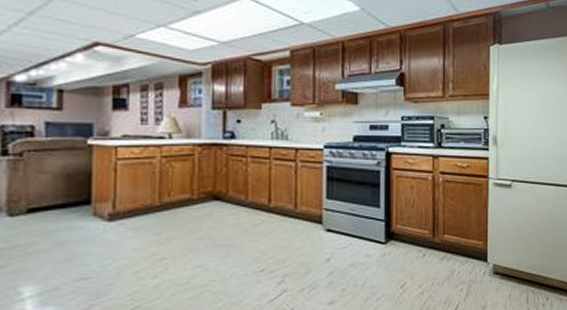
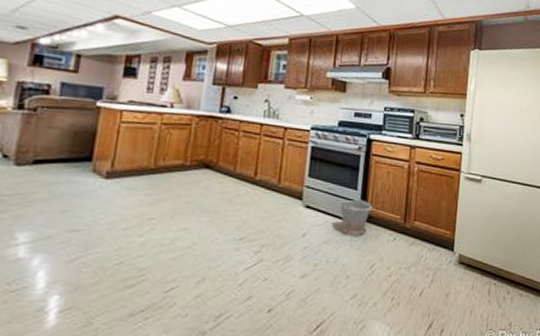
bucket: none [362,216,397,257] -> present [339,198,372,237]

